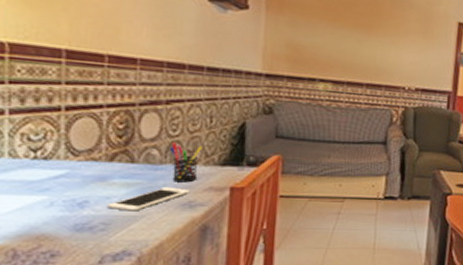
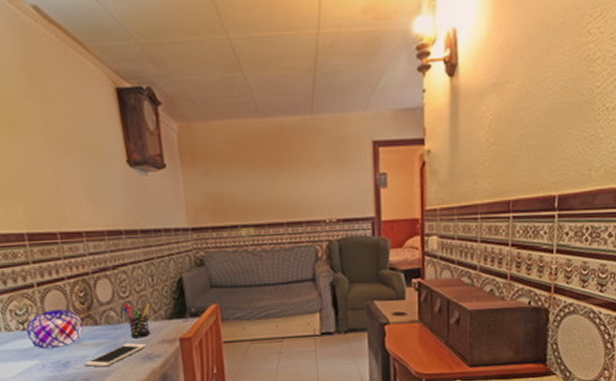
decorative orb: none [38,139,115,184] -> present [26,309,83,349]

